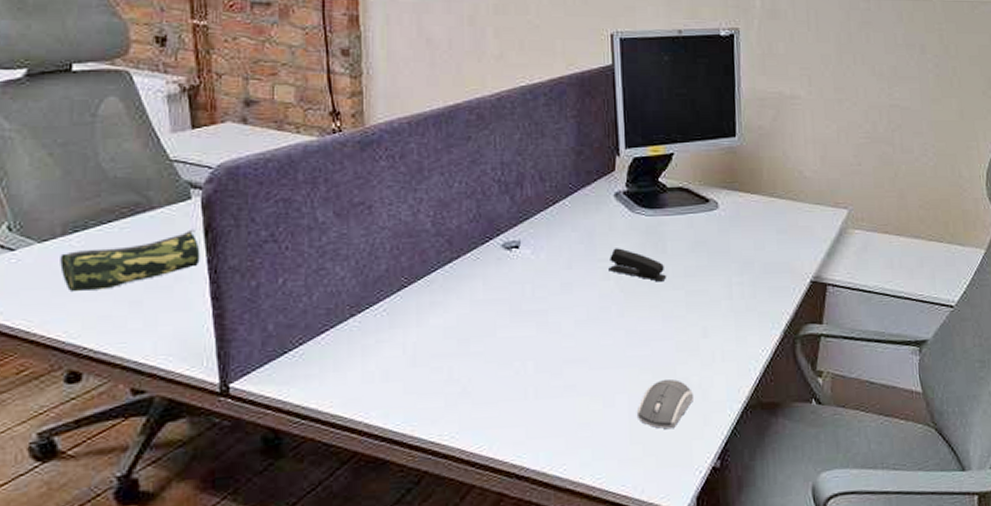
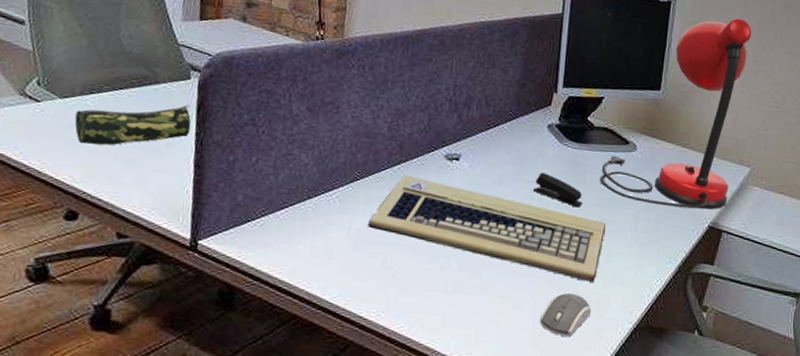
computer keyboard: none [425,273,697,364] -> present [367,174,606,282]
desk lamp: none [681,44,829,266] -> present [599,18,752,210]

